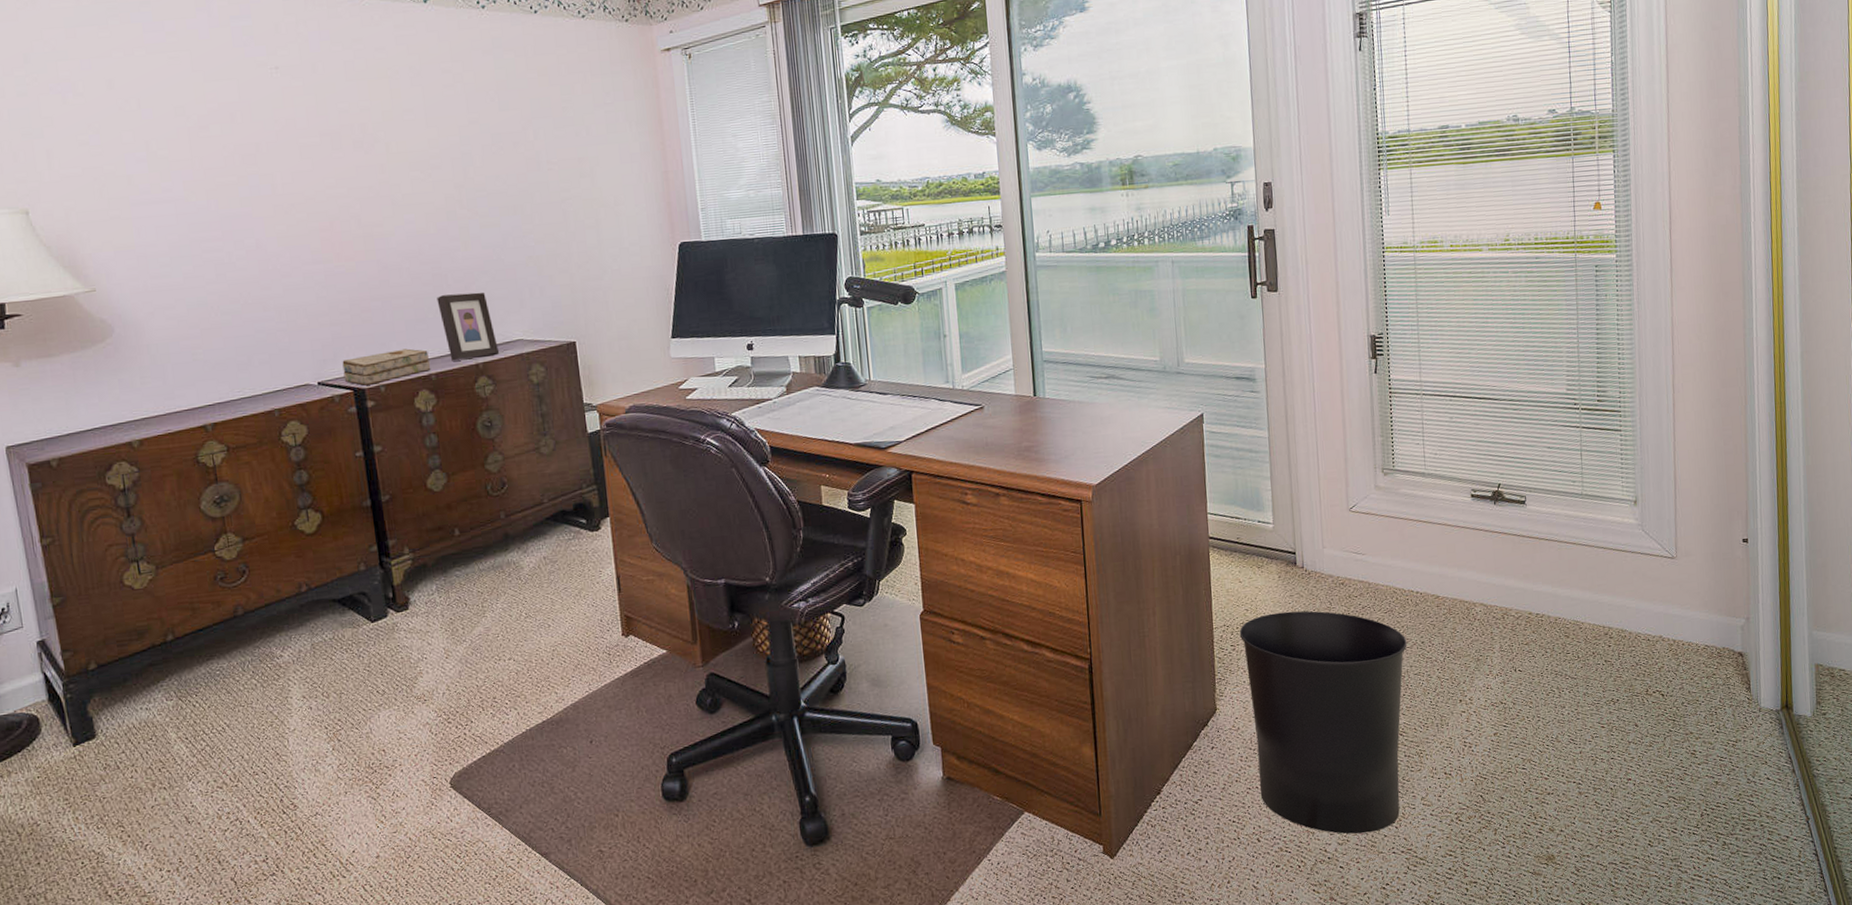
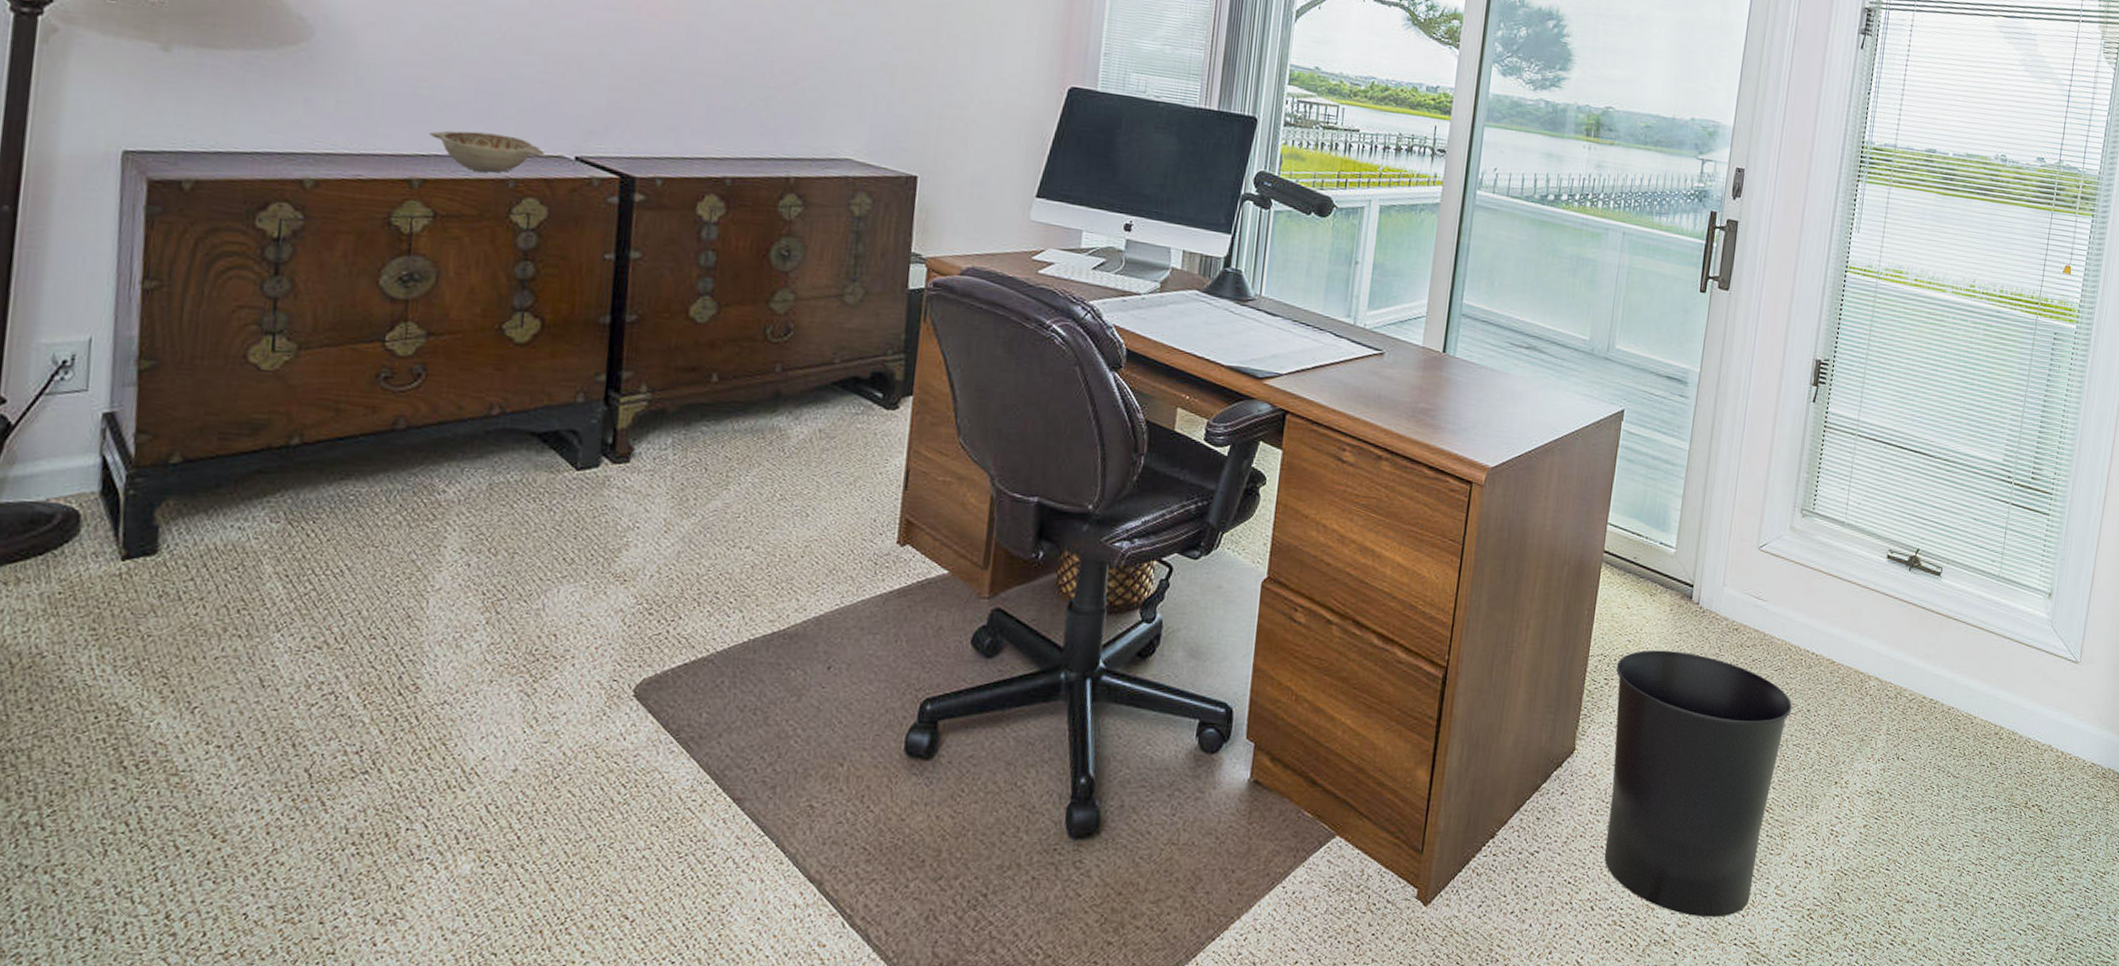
decorative bowl: none [209,376,295,409] -> present [428,130,544,173]
decorative box: present [342,348,431,386] -> none [611,136,728,175]
picture frame: present [437,292,500,361] -> none [753,84,820,173]

